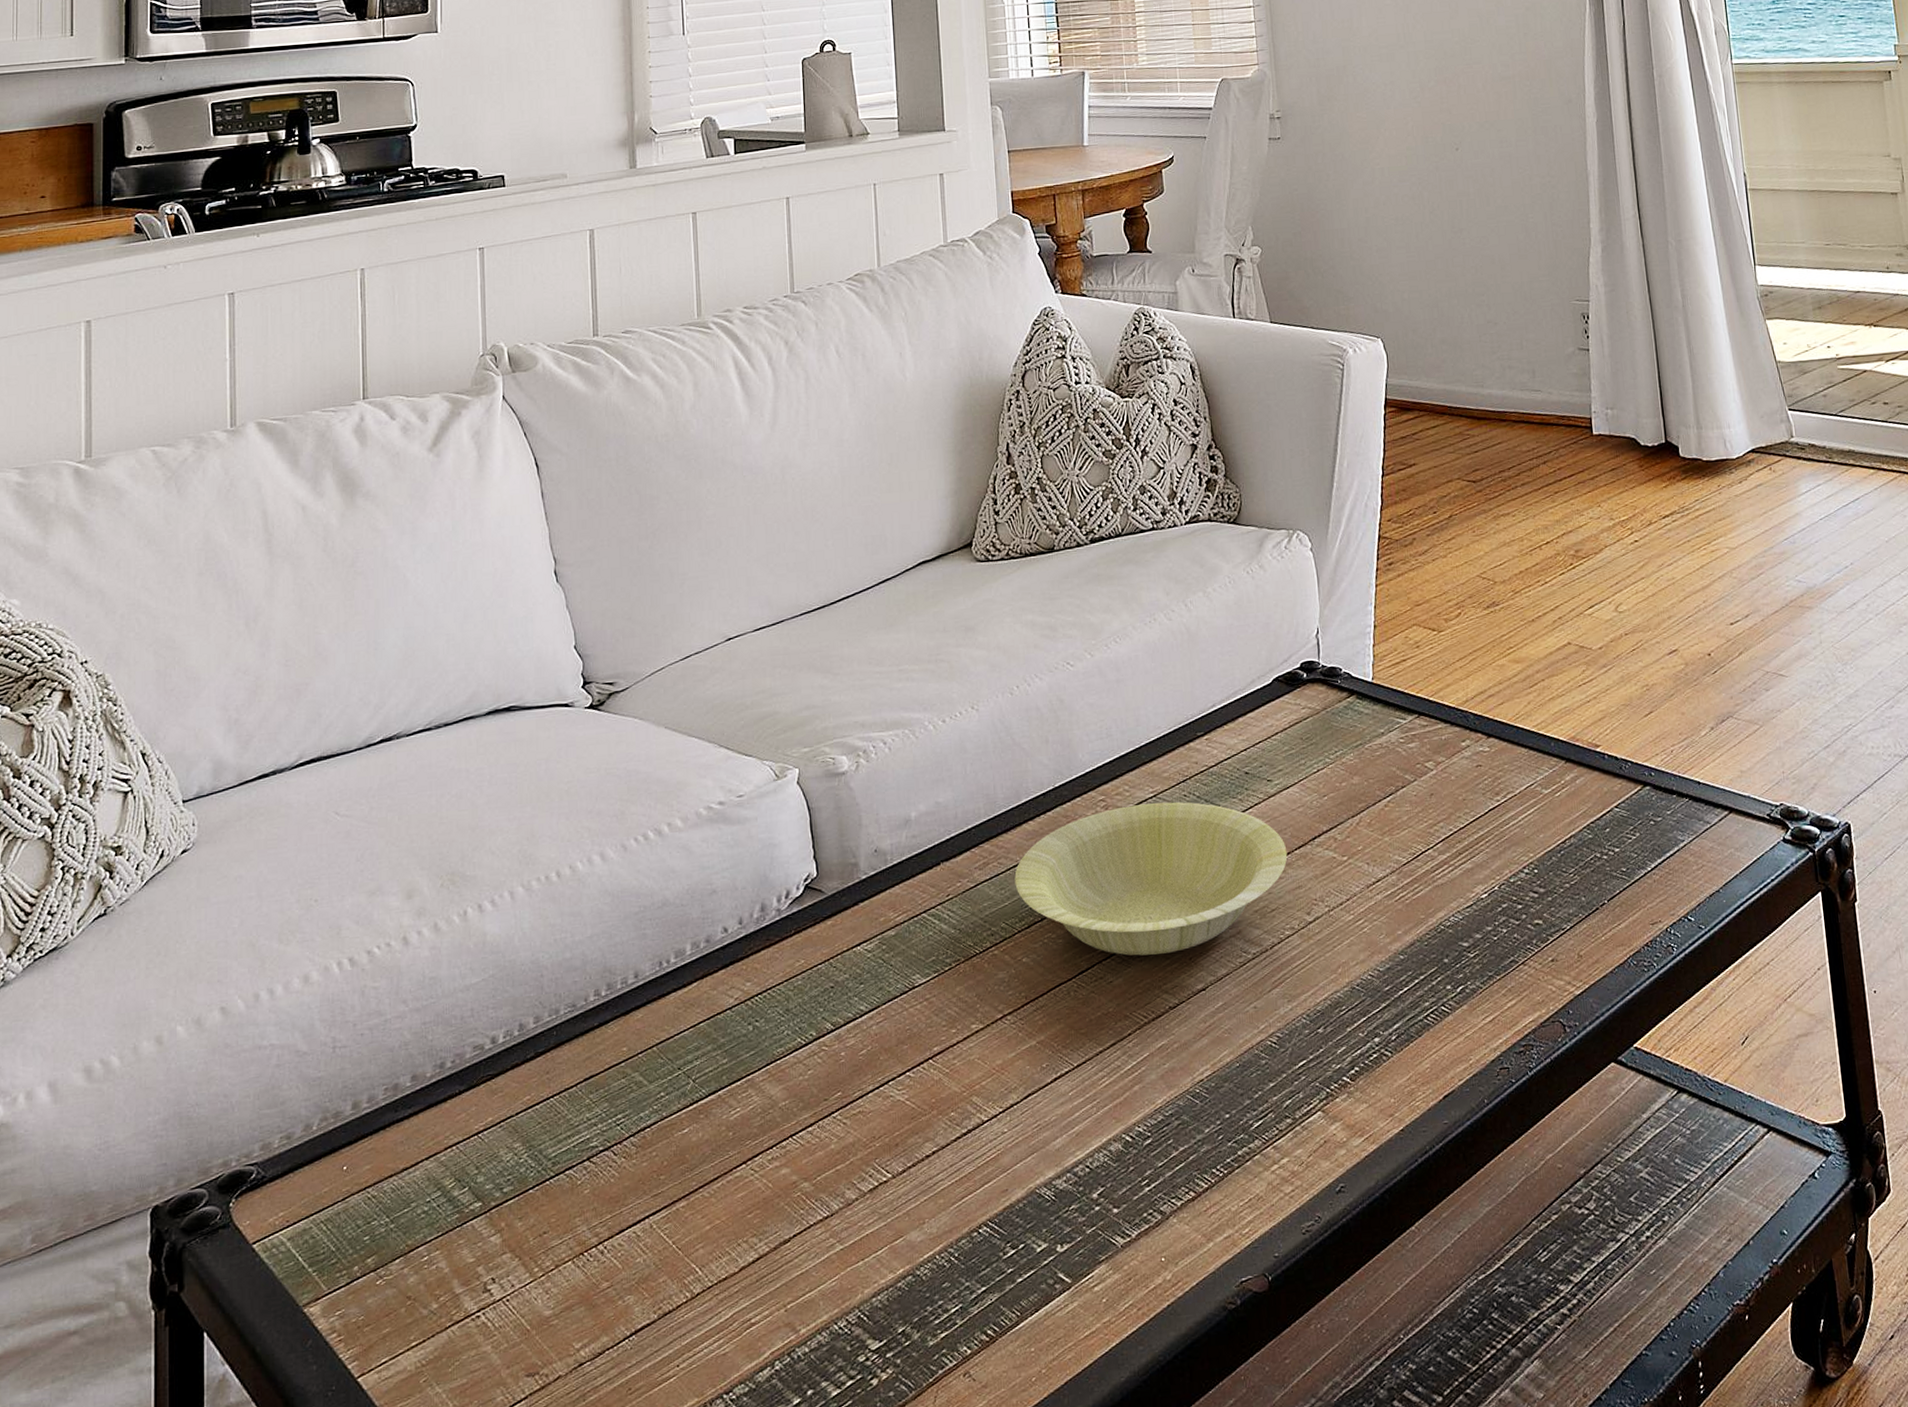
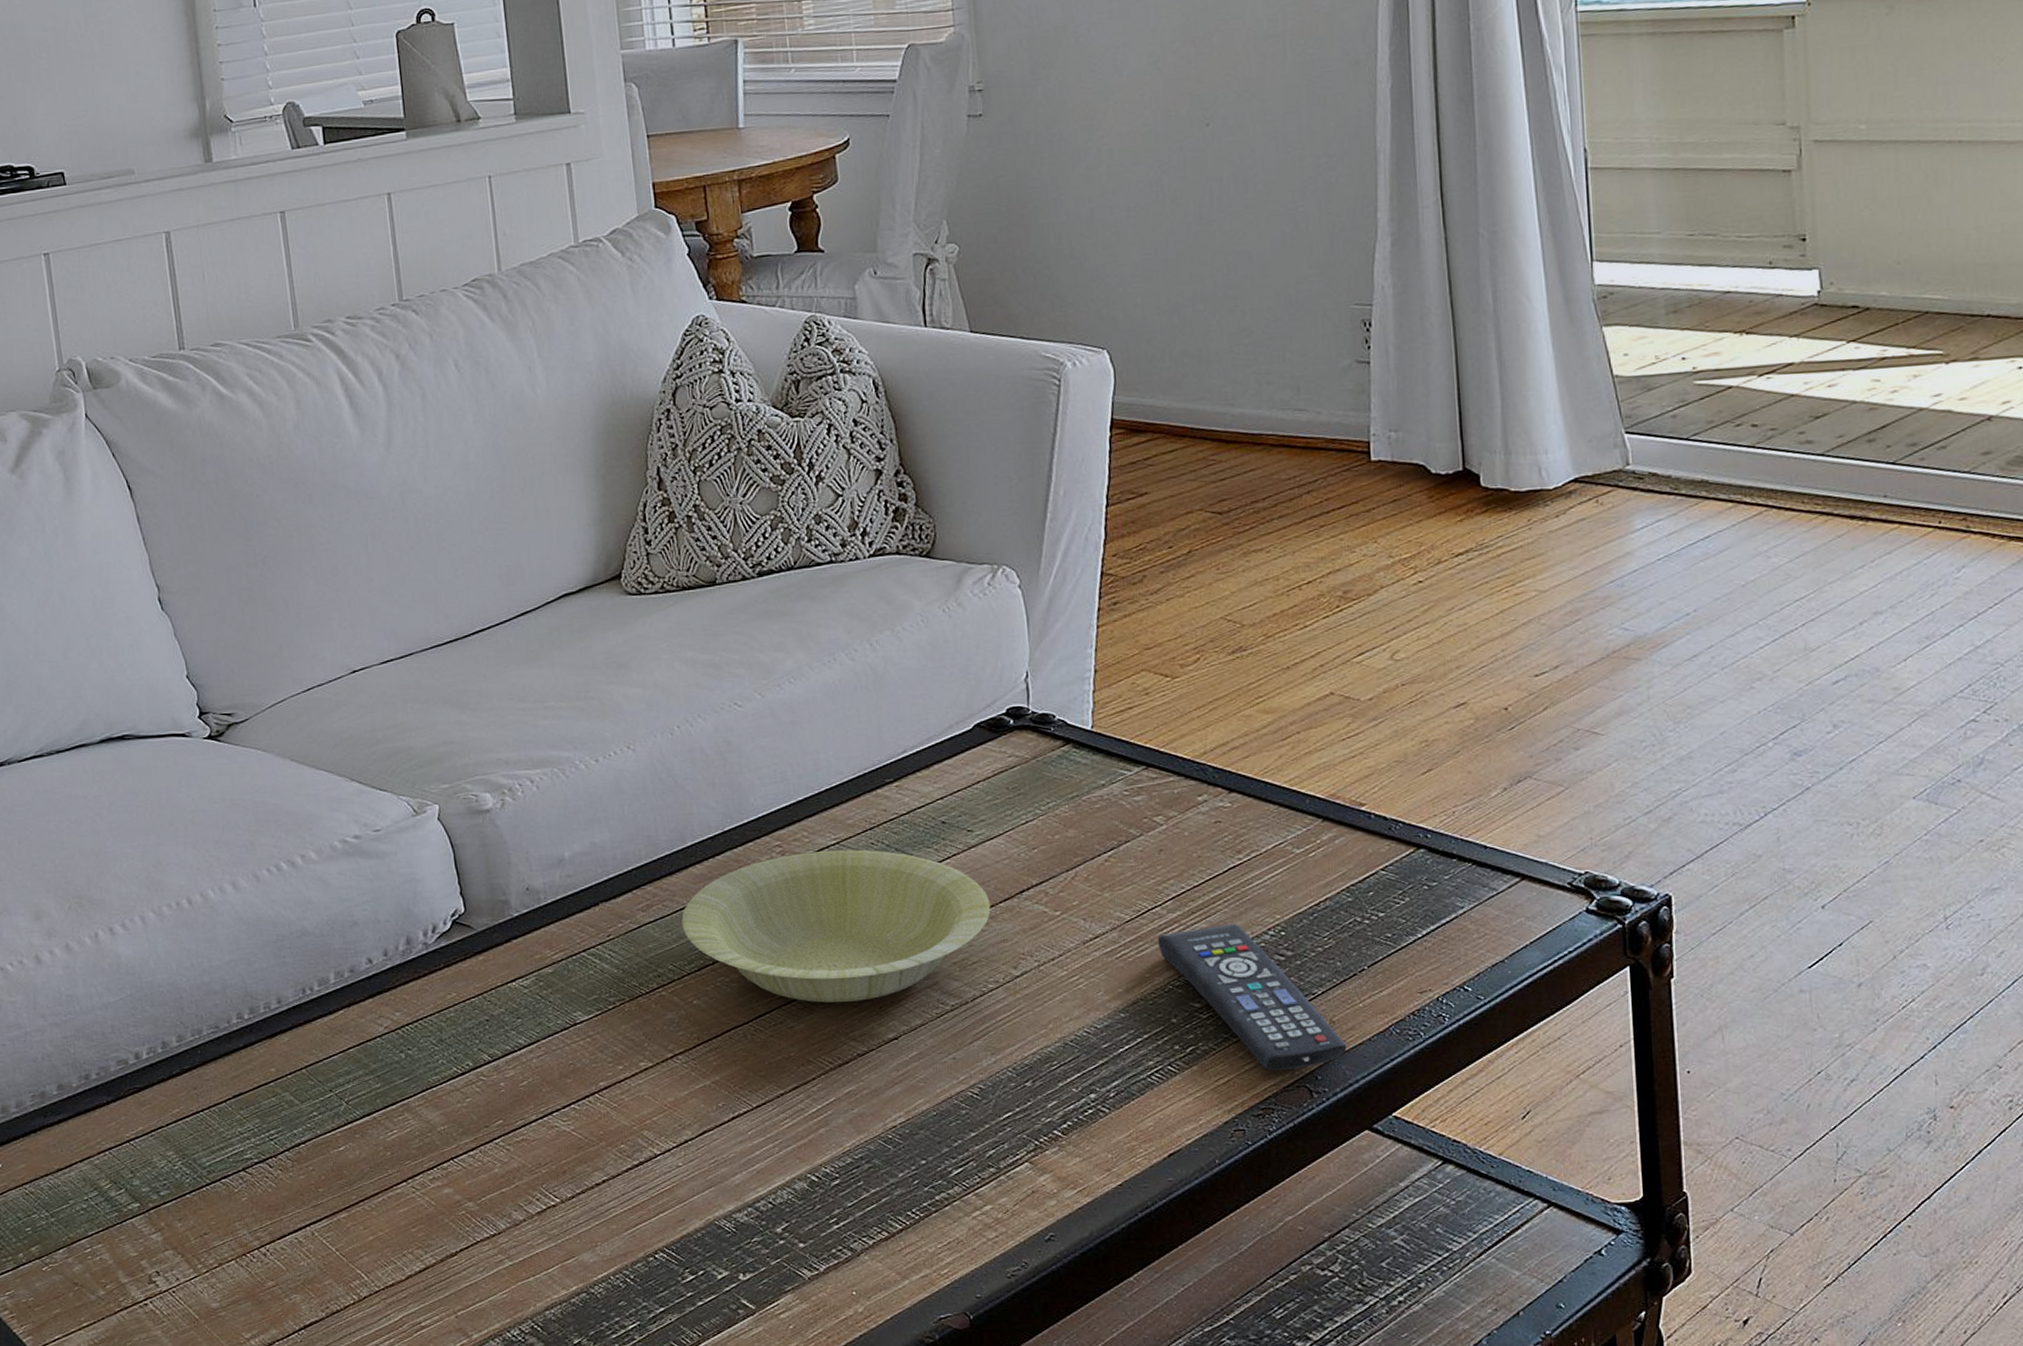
remote control: none [1430,863,1593,1007] -> present [1157,924,1347,1071]

